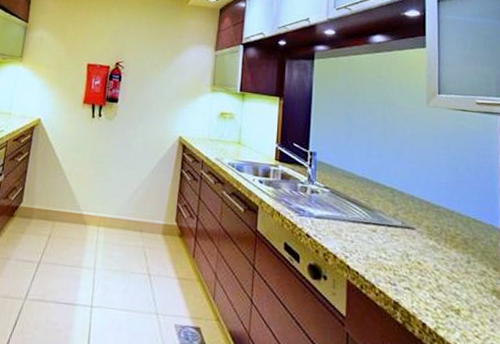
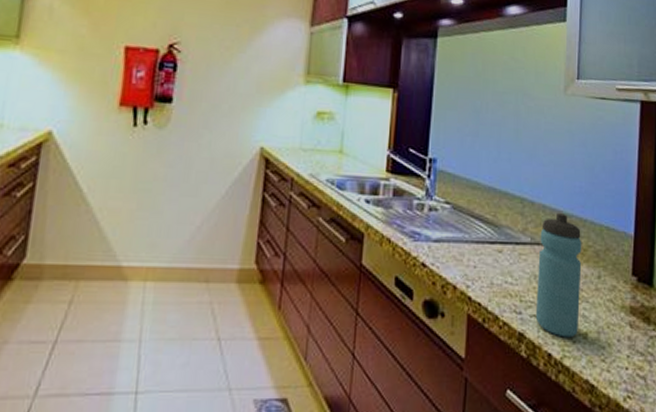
water bottle: none [409,204,451,312] -> present [535,213,582,338]

